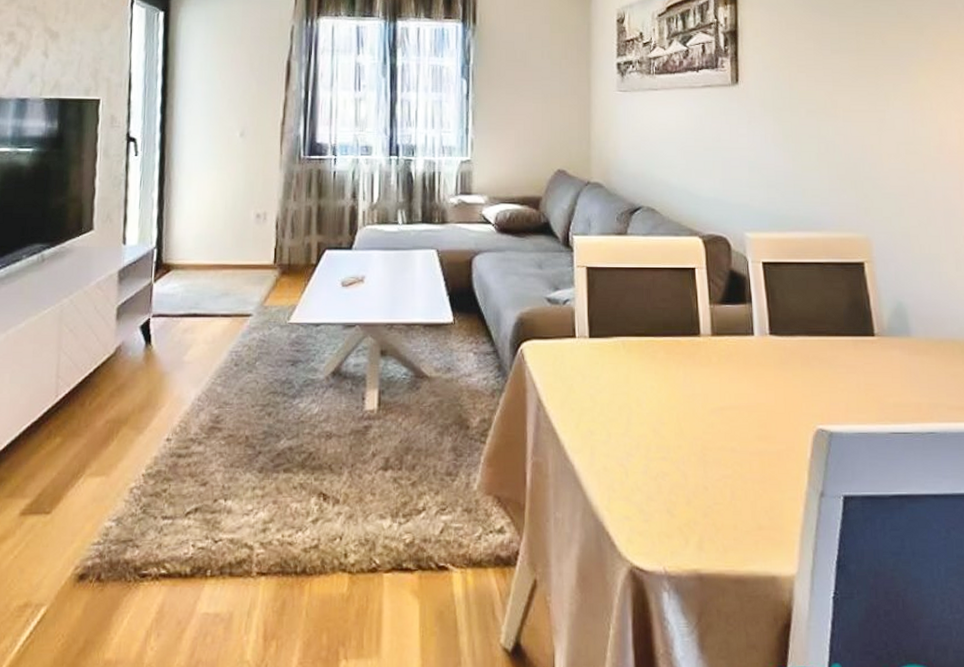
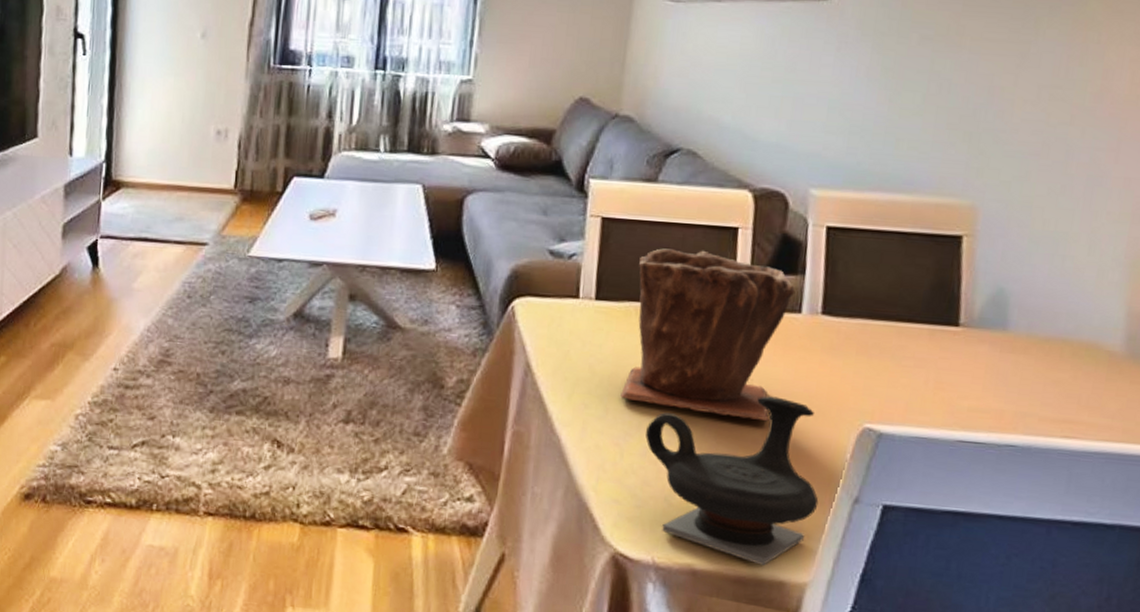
plant pot: none [619,289,747,431] -> present [620,248,796,421]
teapot: none [644,409,793,563] -> present [645,396,819,565]

